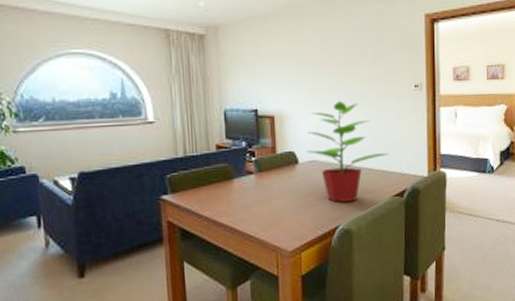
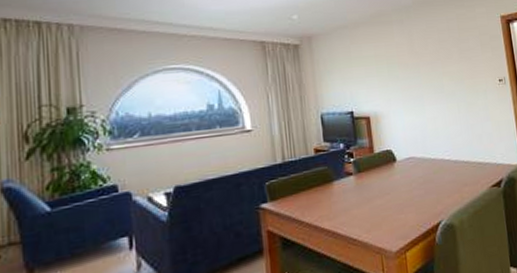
potted plant: present [307,98,389,202] -> none [403,96,482,198]

